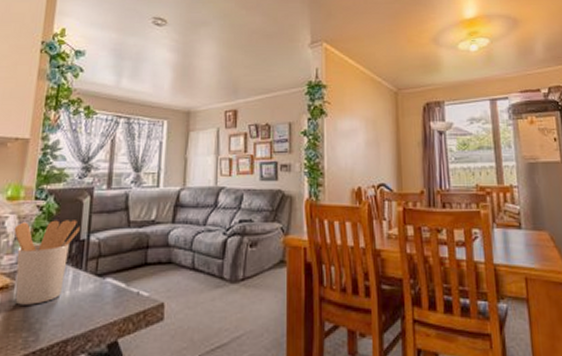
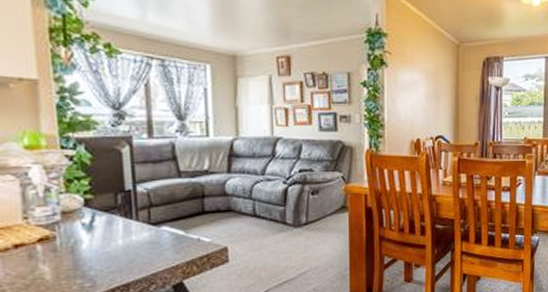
utensil holder: present [13,220,80,305] -> none [41,170,123,255]

